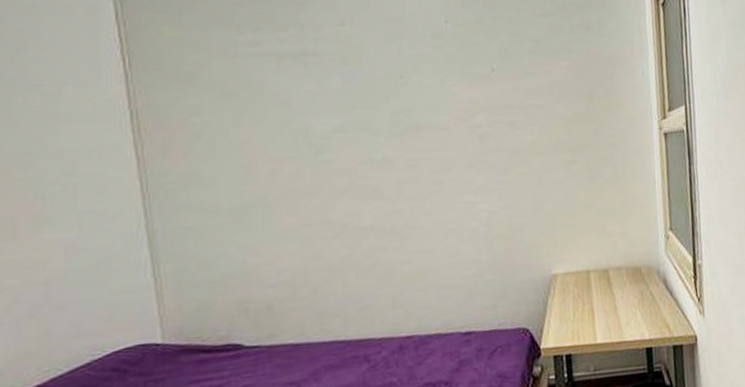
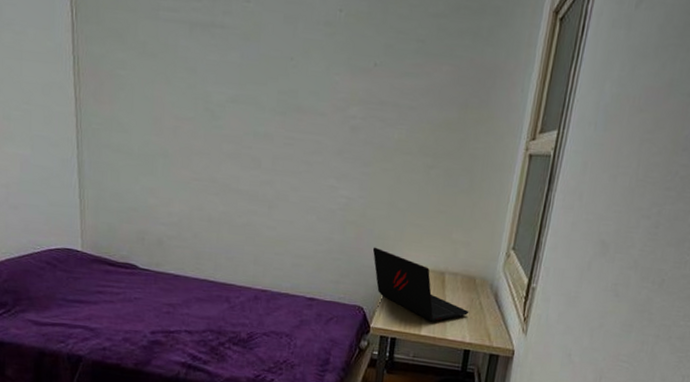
laptop: none [526,258,642,327] -> present [372,247,469,322]

